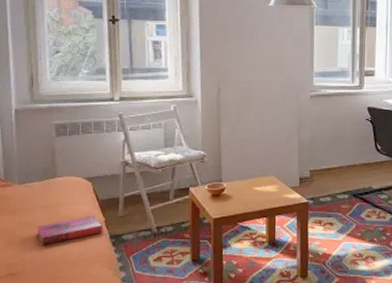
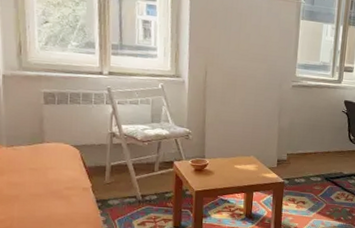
hardback book: present [36,215,103,245] -> none [24,180,90,205]

